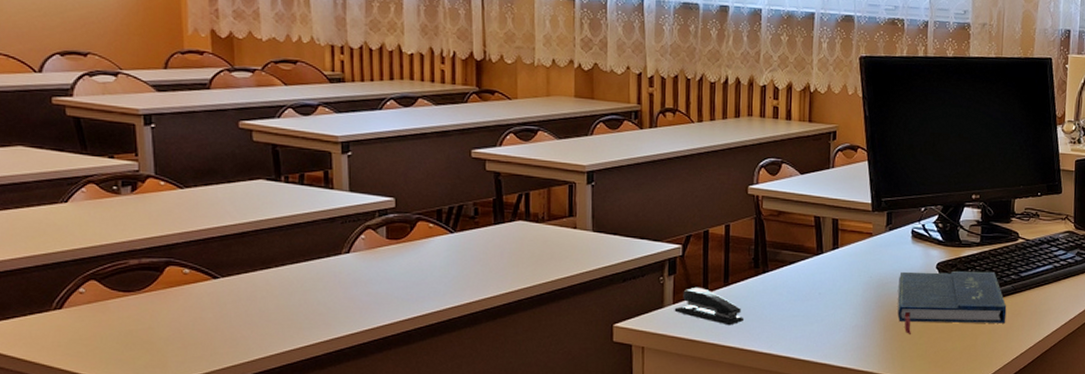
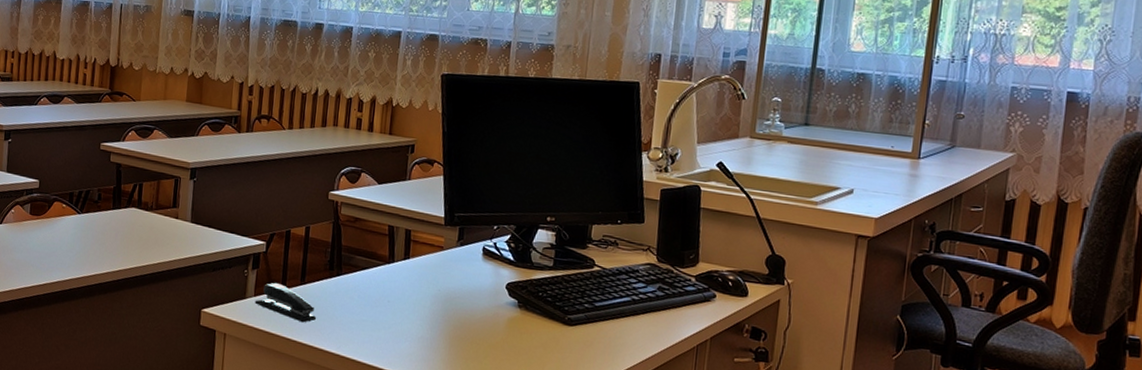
book: present [897,271,1007,334] -> none [463,288,578,354]

